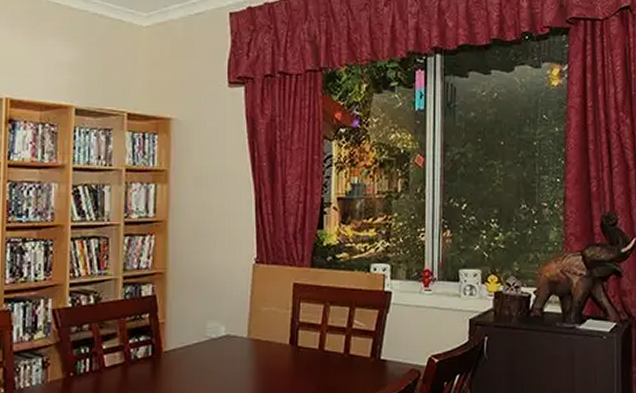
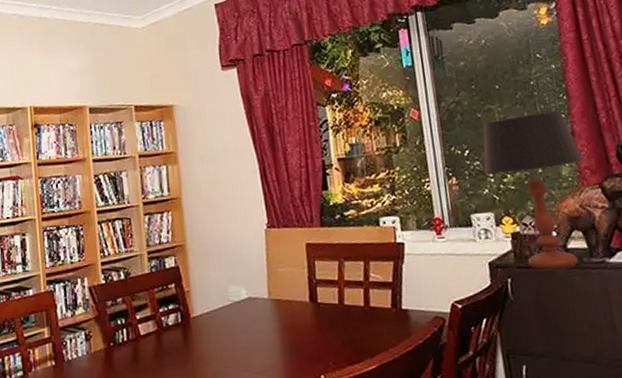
table lamp: none [478,173,571,332] -> present [483,109,584,271]

